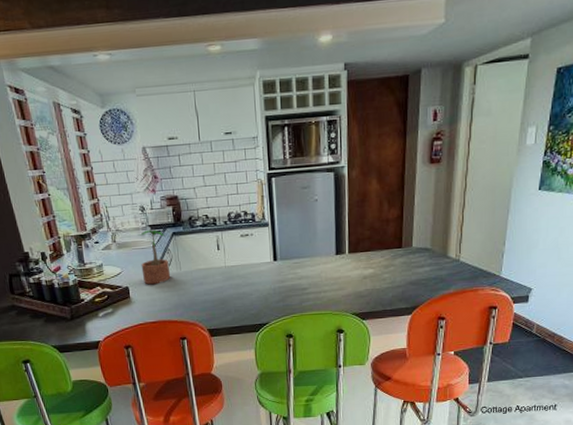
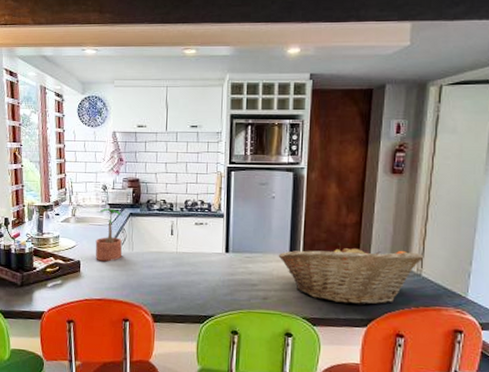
fruit basket: none [325,238,462,296] -> present [278,243,424,306]

